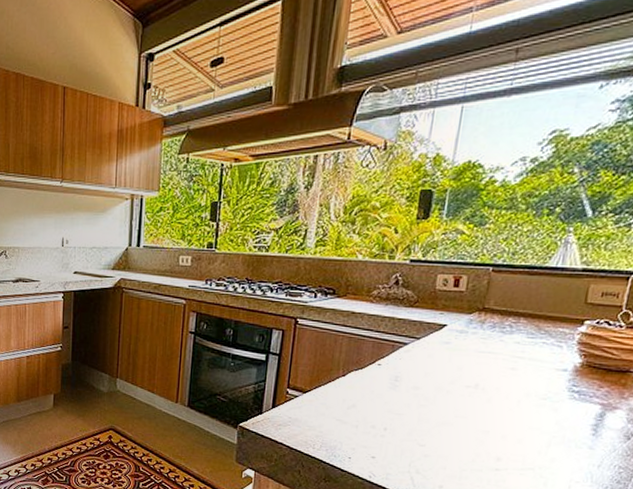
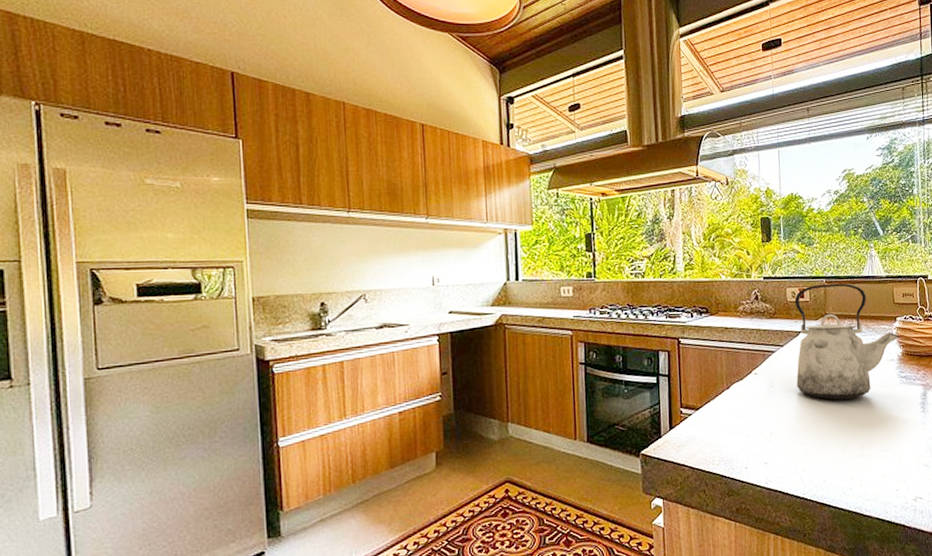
kettle: none [427,273,585,407] -> present [794,283,901,400]

